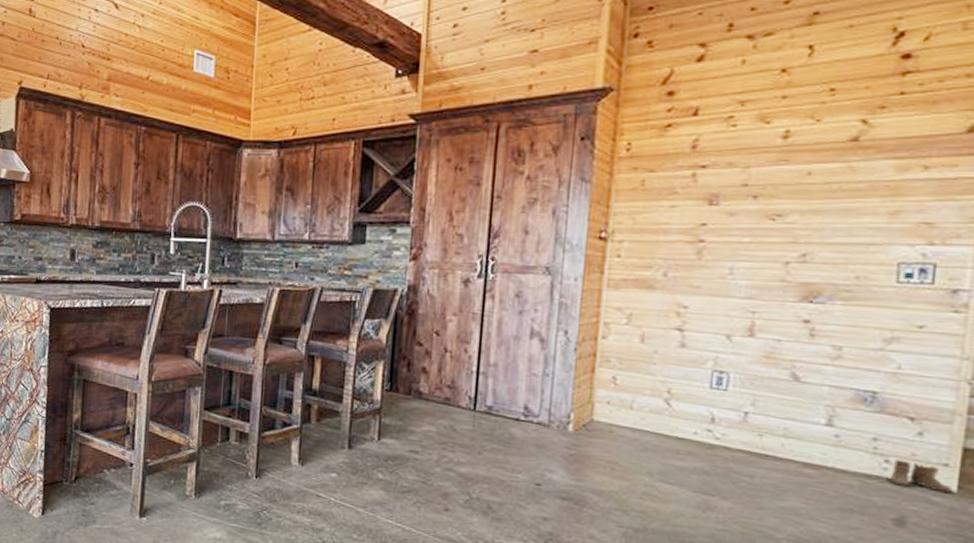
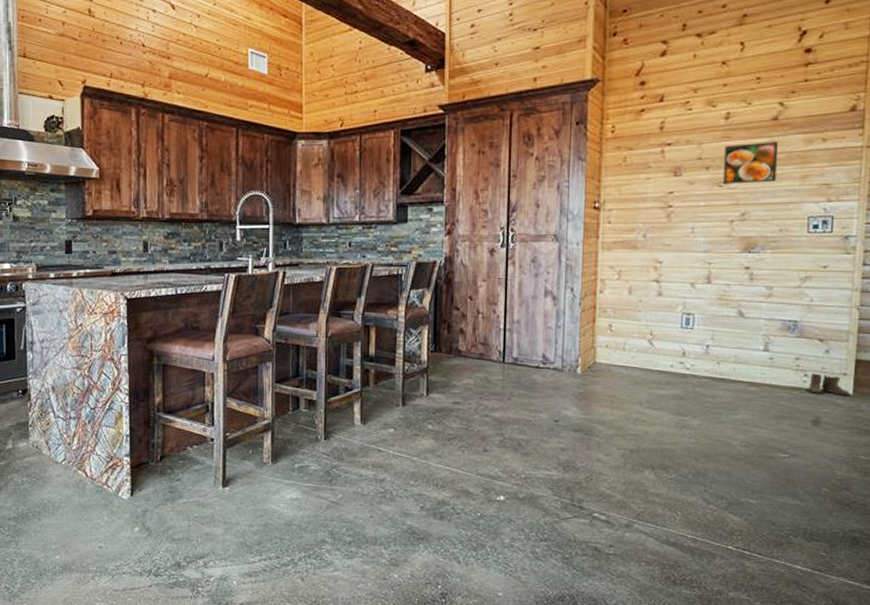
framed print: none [776,167,857,218] -> present [722,142,778,184]

